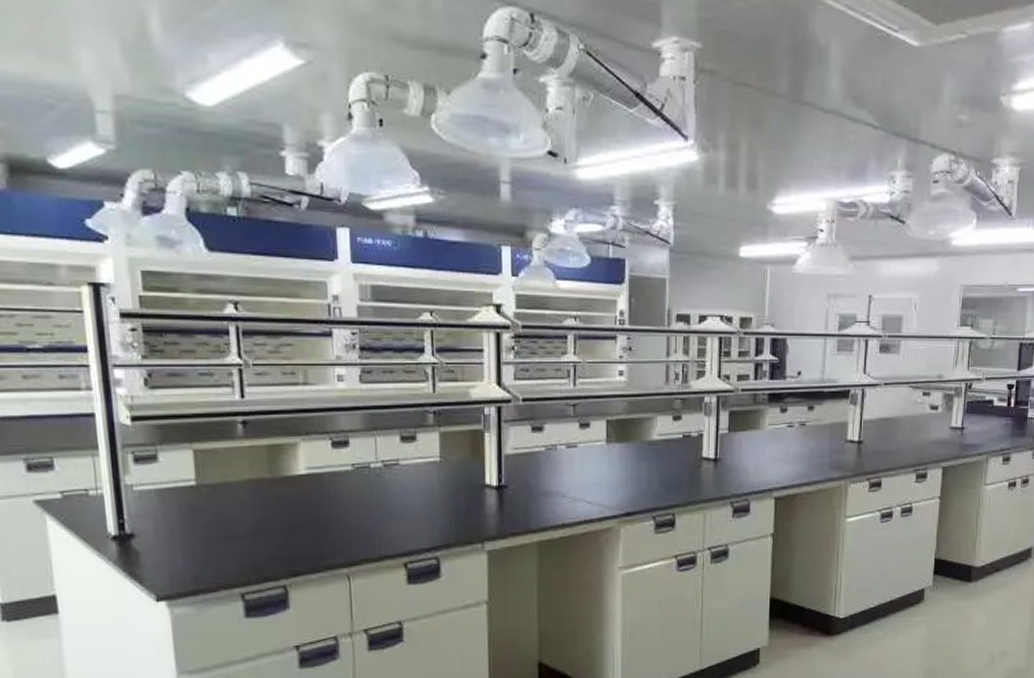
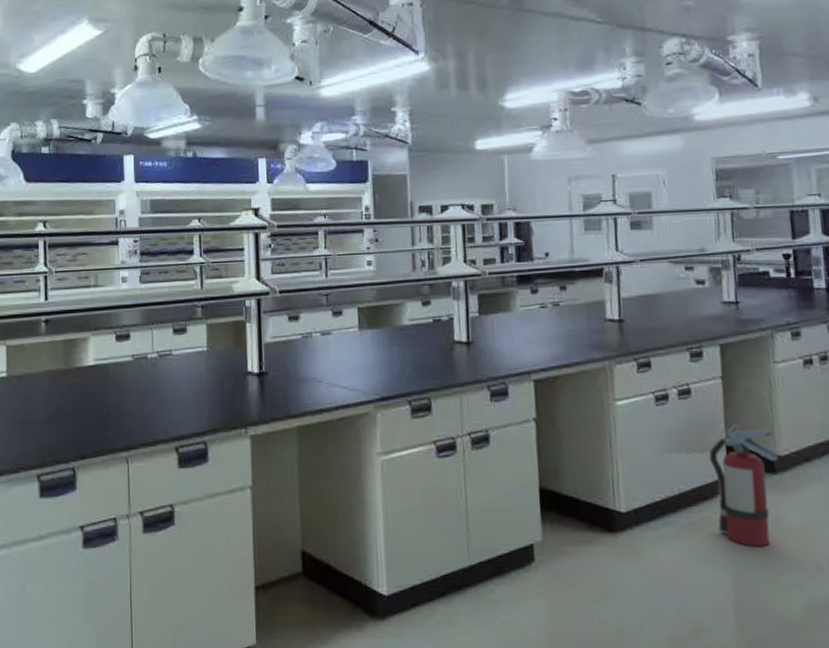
fire extinguisher: none [918,539,976,645] -> present [709,424,779,547]

